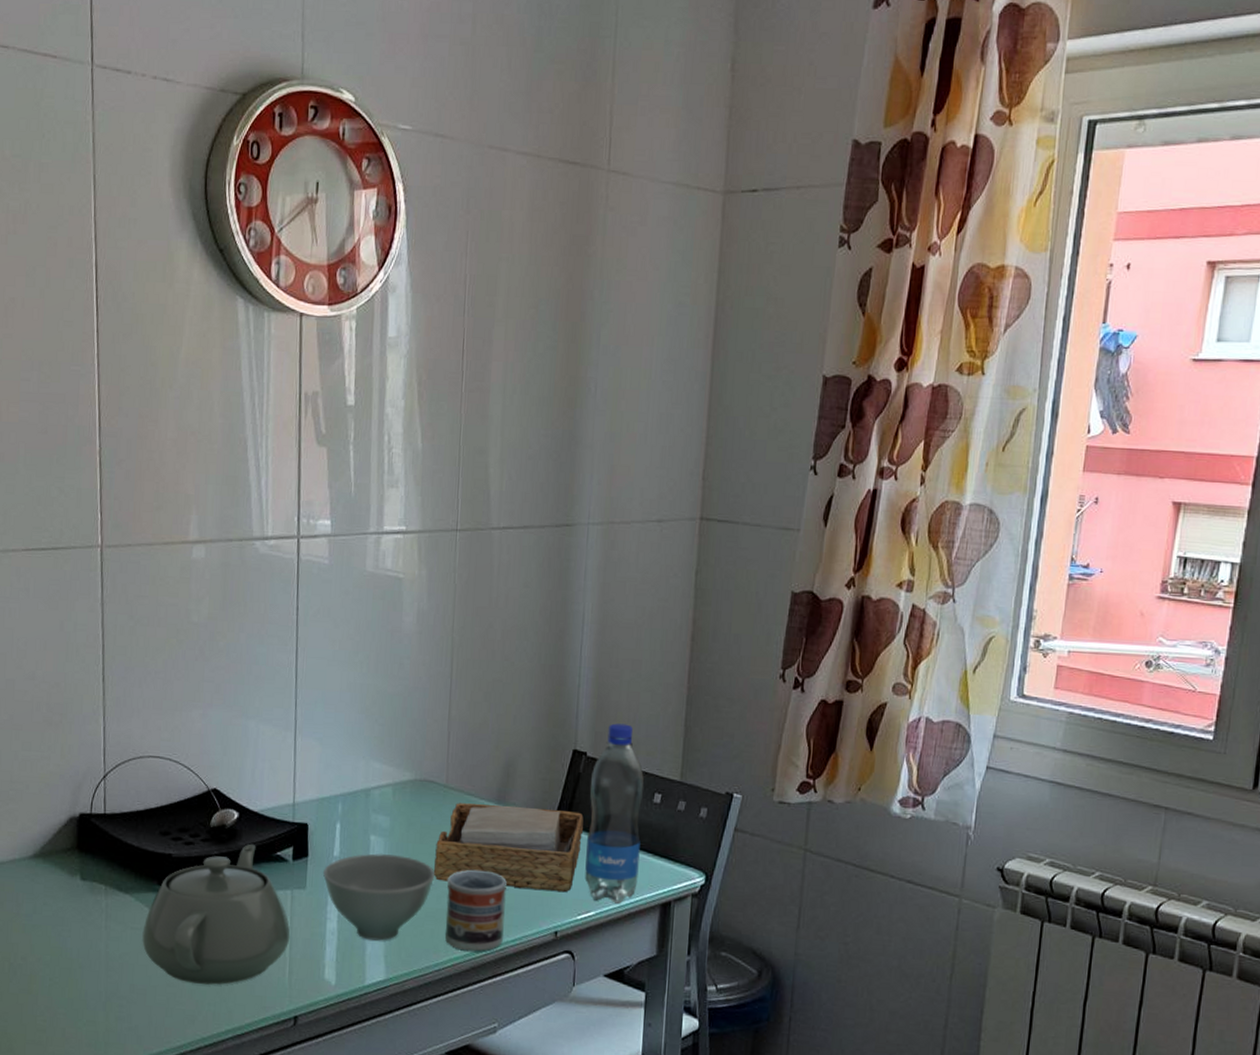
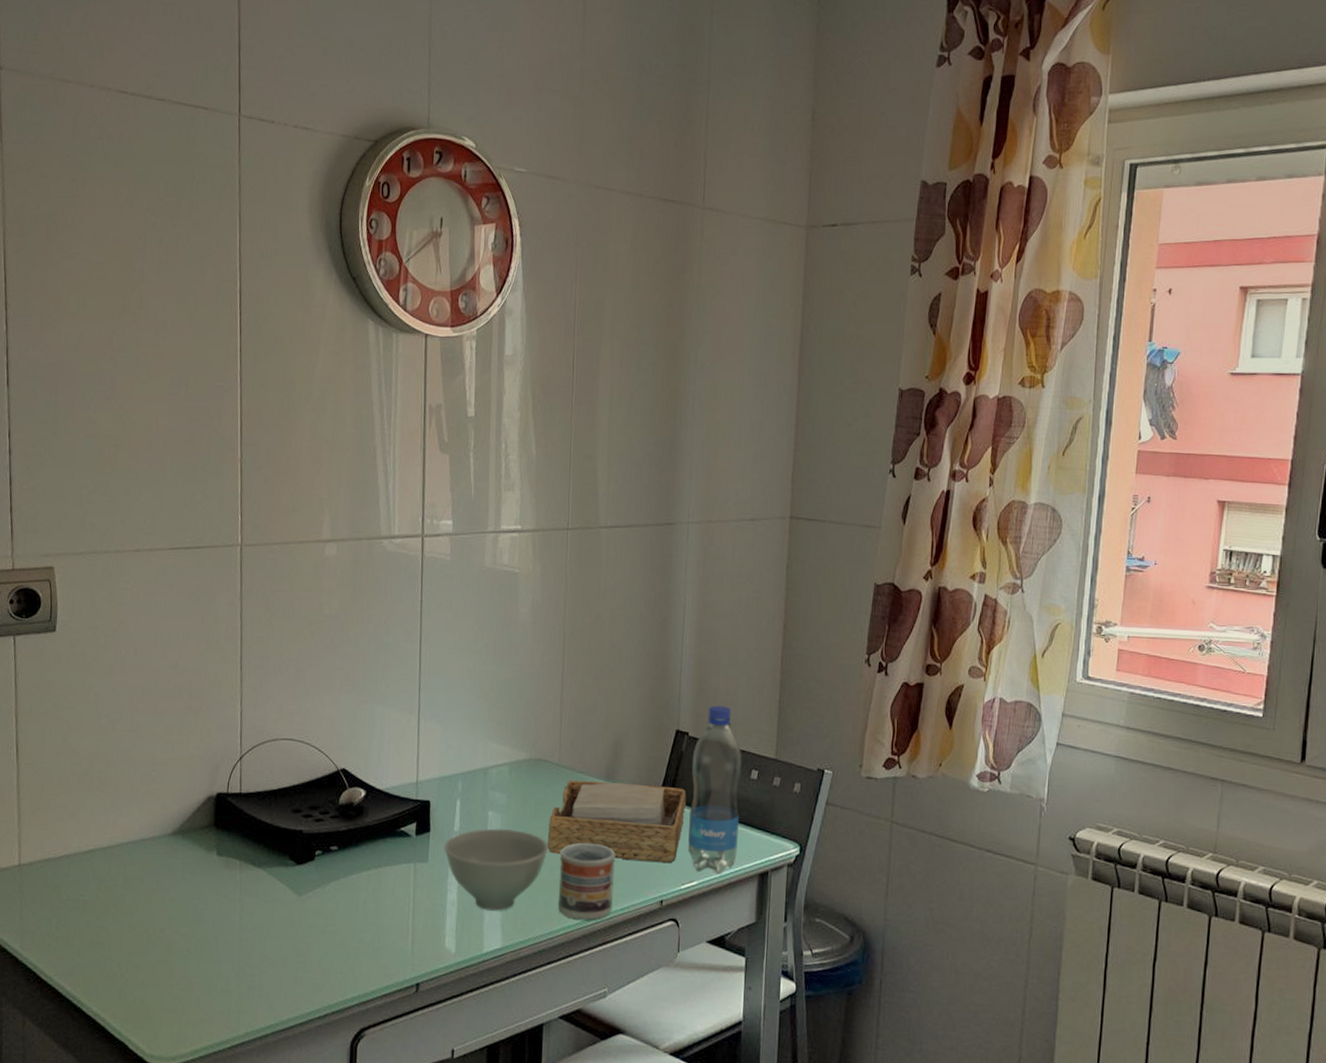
teapot: present [142,843,291,985] -> none [274,820,413,954]

